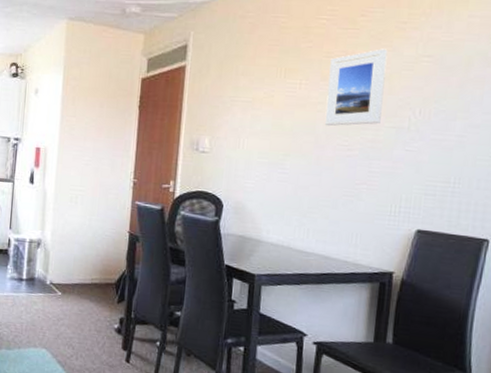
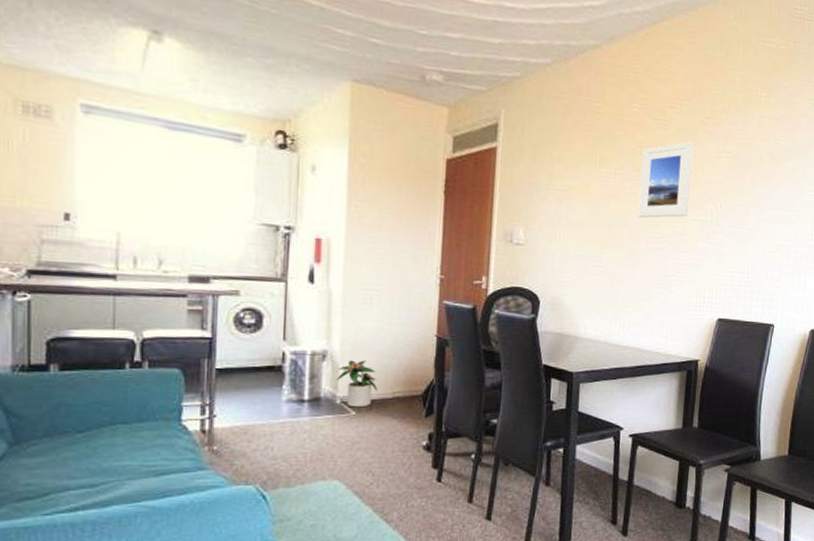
potted plant: none [48,248,80,290] -> present [337,360,378,408]

